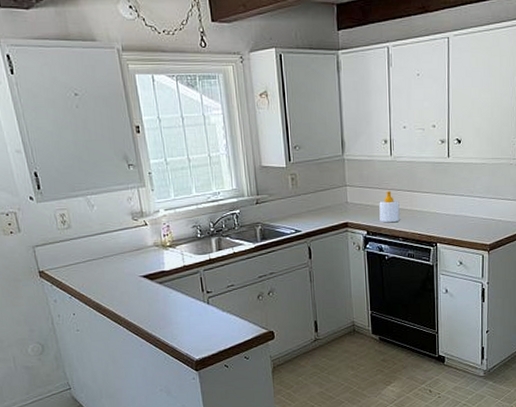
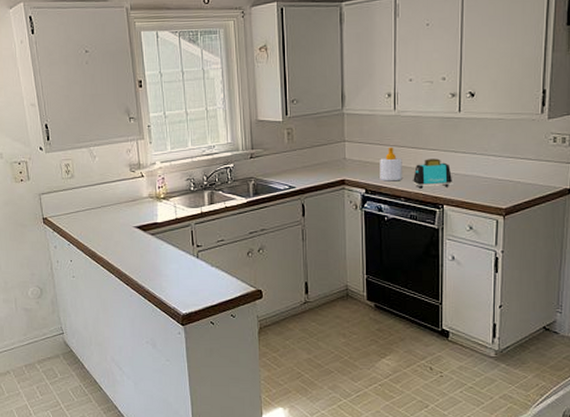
toaster: none [409,201,444,229] -> present [413,158,452,189]

